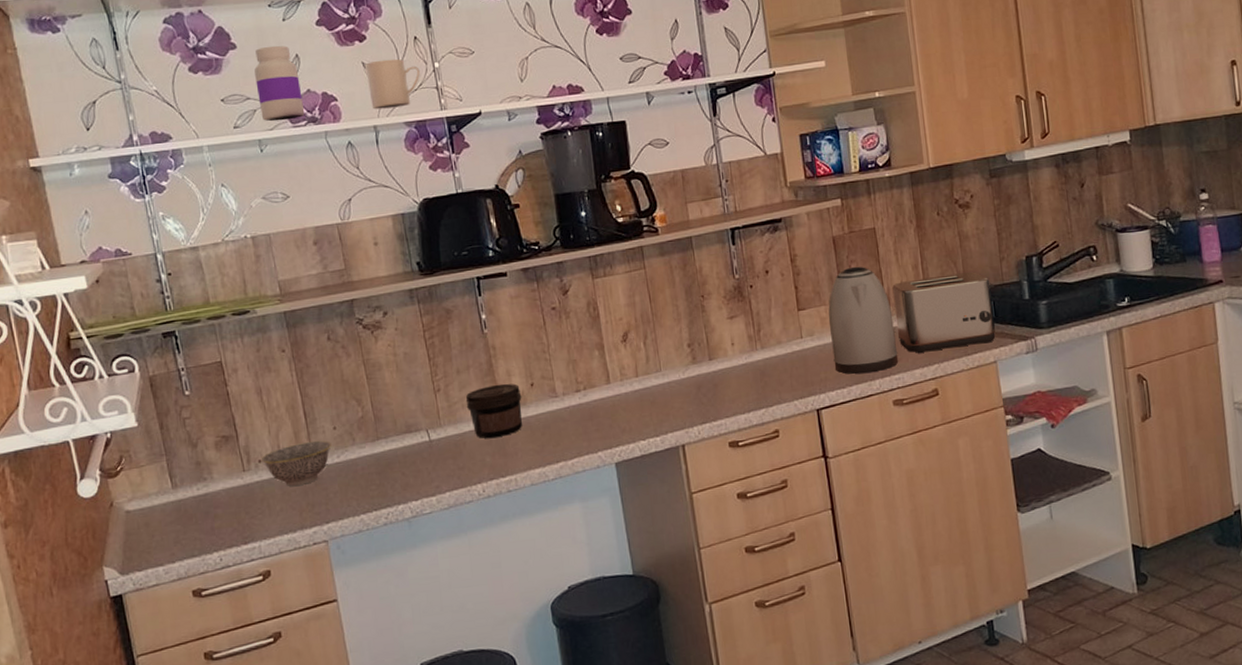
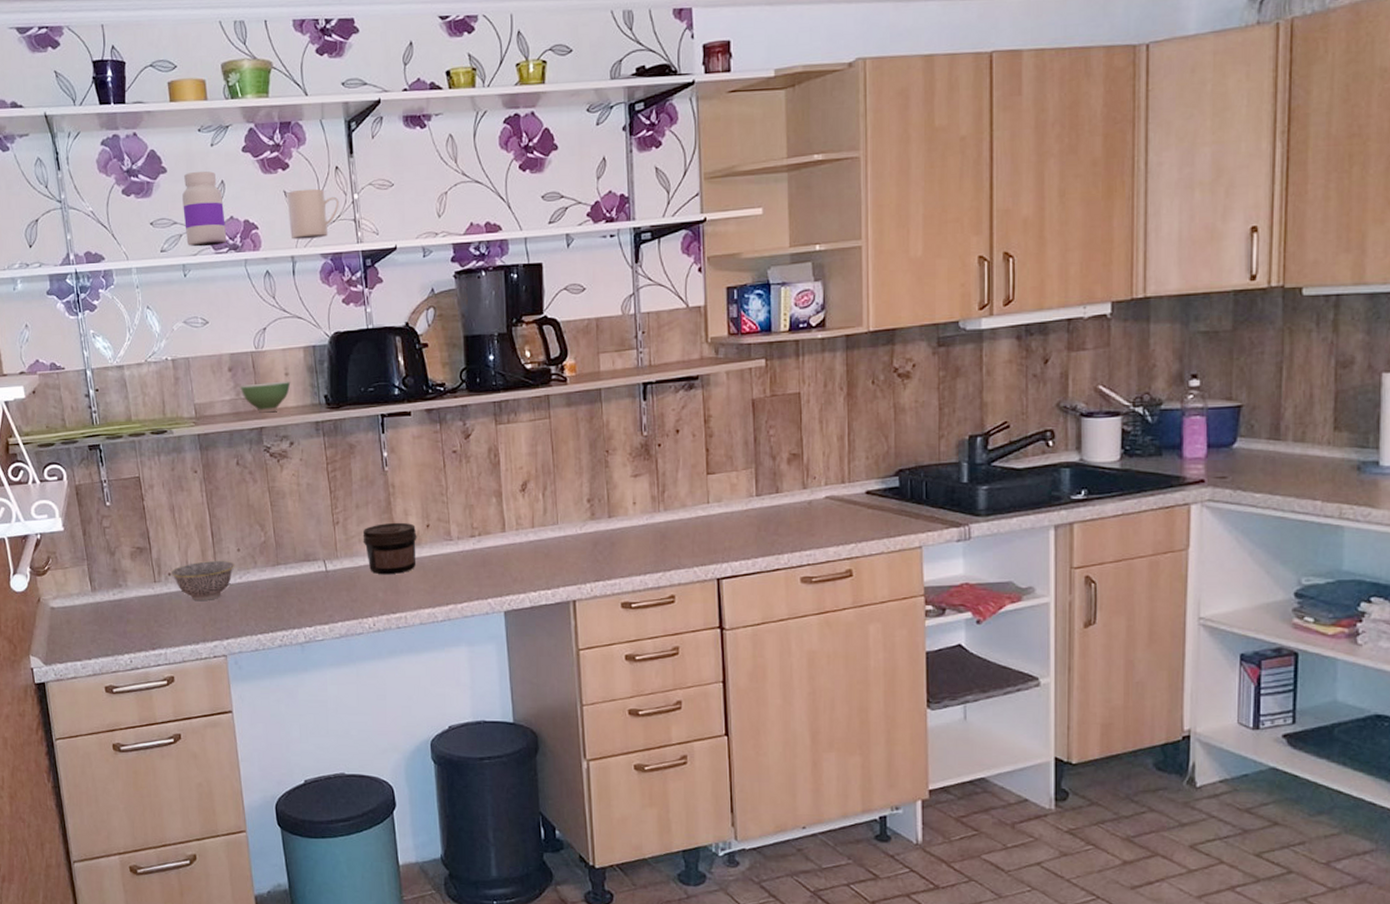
bowl: none [326,250,381,285] -> present [239,381,291,413]
kettle: present [828,266,899,374] -> none [739,432,812,545]
toaster: present [892,272,996,353] -> none [813,448,930,530]

